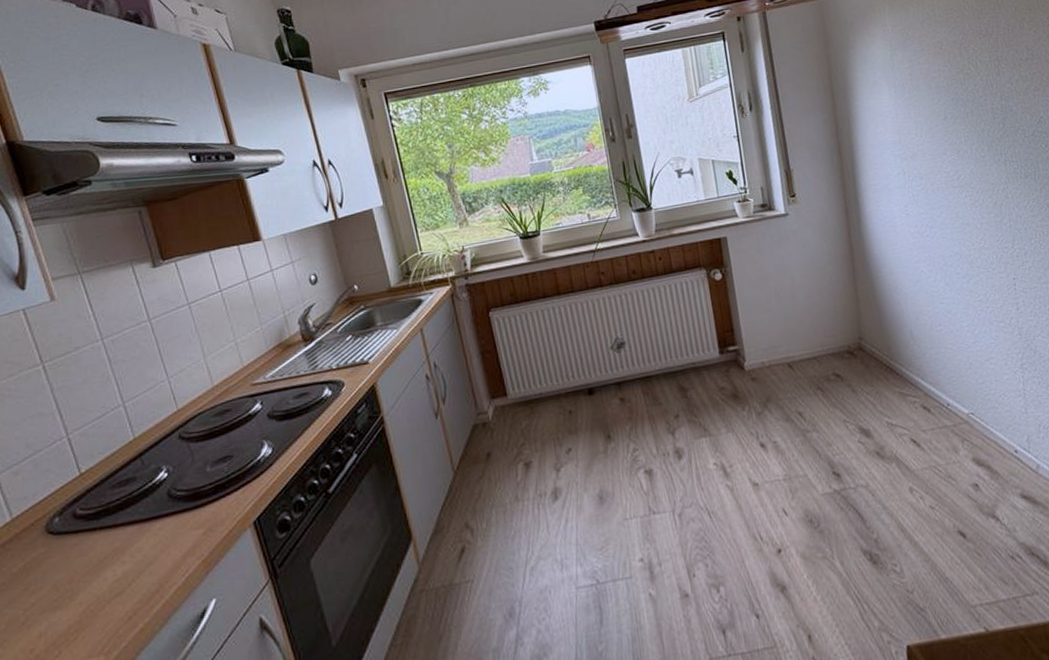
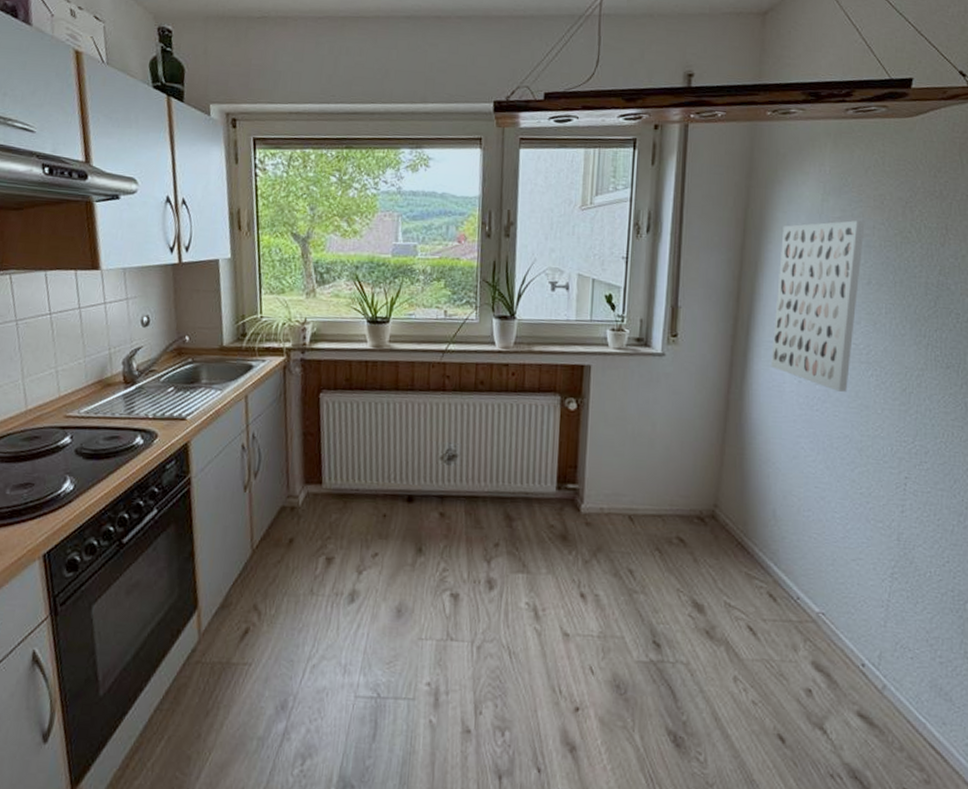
wall art: none [864,66,948,216] -> present [771,220,865,392]

